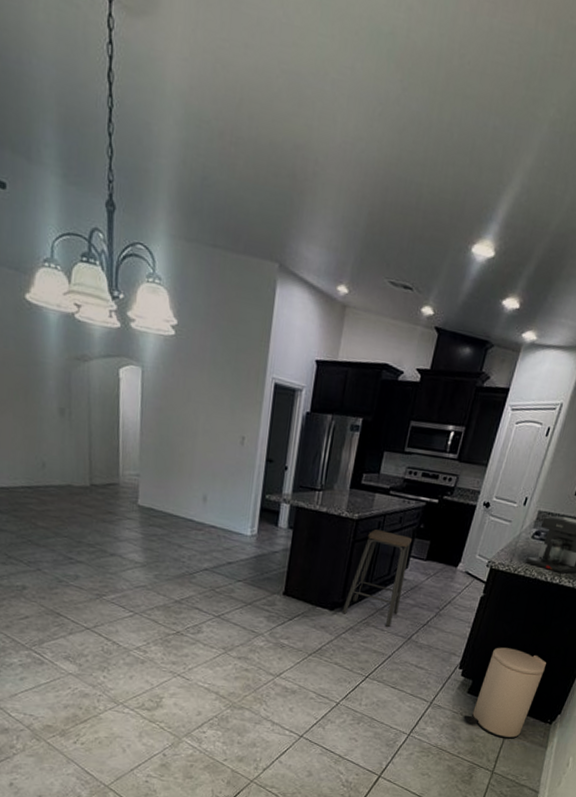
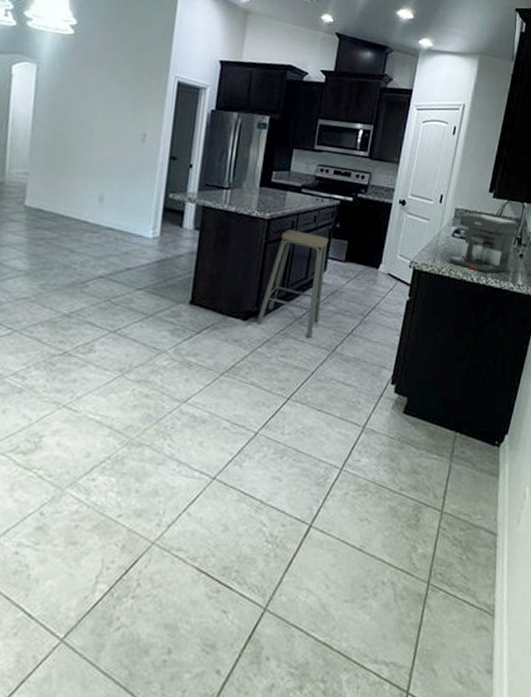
pedal bin: present [464,647,546,739] -> none [402,357,485,468]

